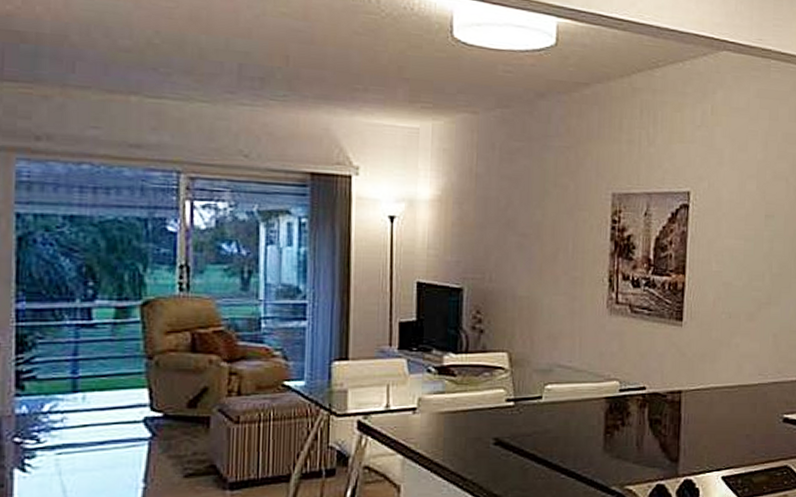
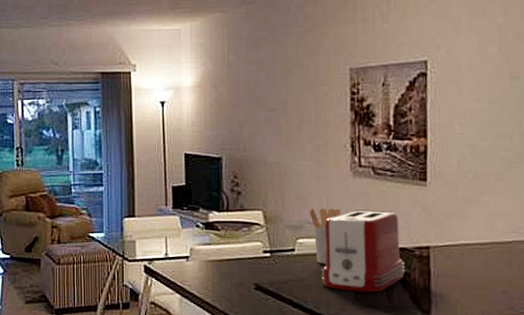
utensil holder: none [561,349,594,413] -> present [310,208,341,264]
toaster: none [569,351,657,443] -> present [321,210,405,293]

